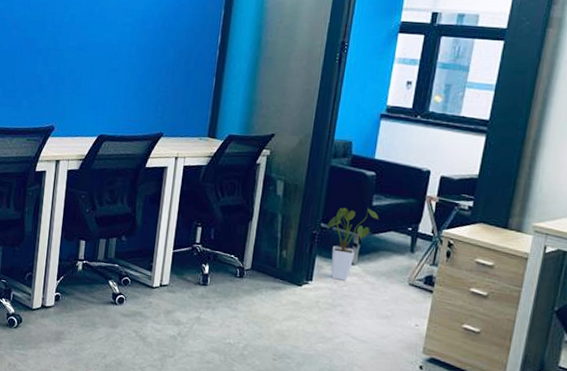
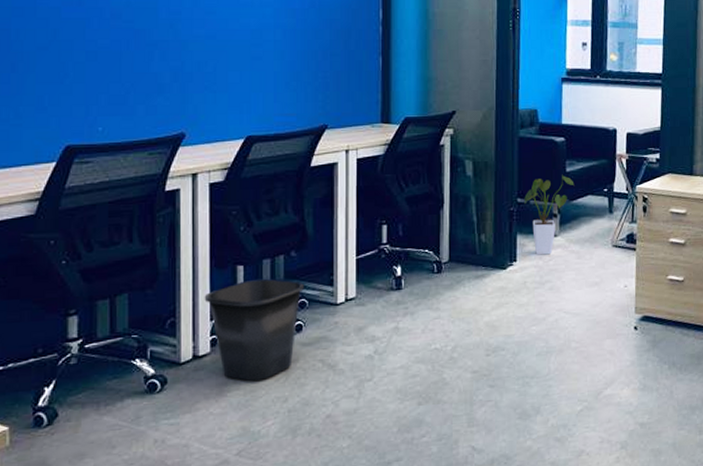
waste bin: none [54,253,130,337] -> present [204,278,305,382]

